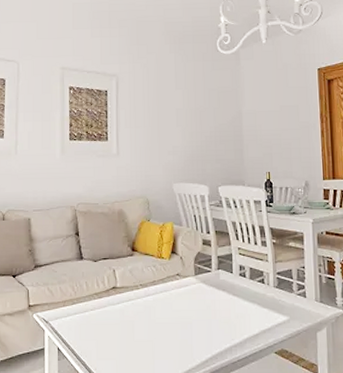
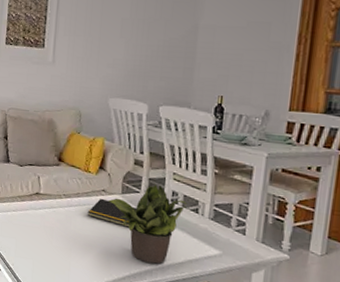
notepad: none [165,283,210,308] -> present [87,198,137,228]
potted plant: none [182,261,254,340] -> present [107,184,187,264]

